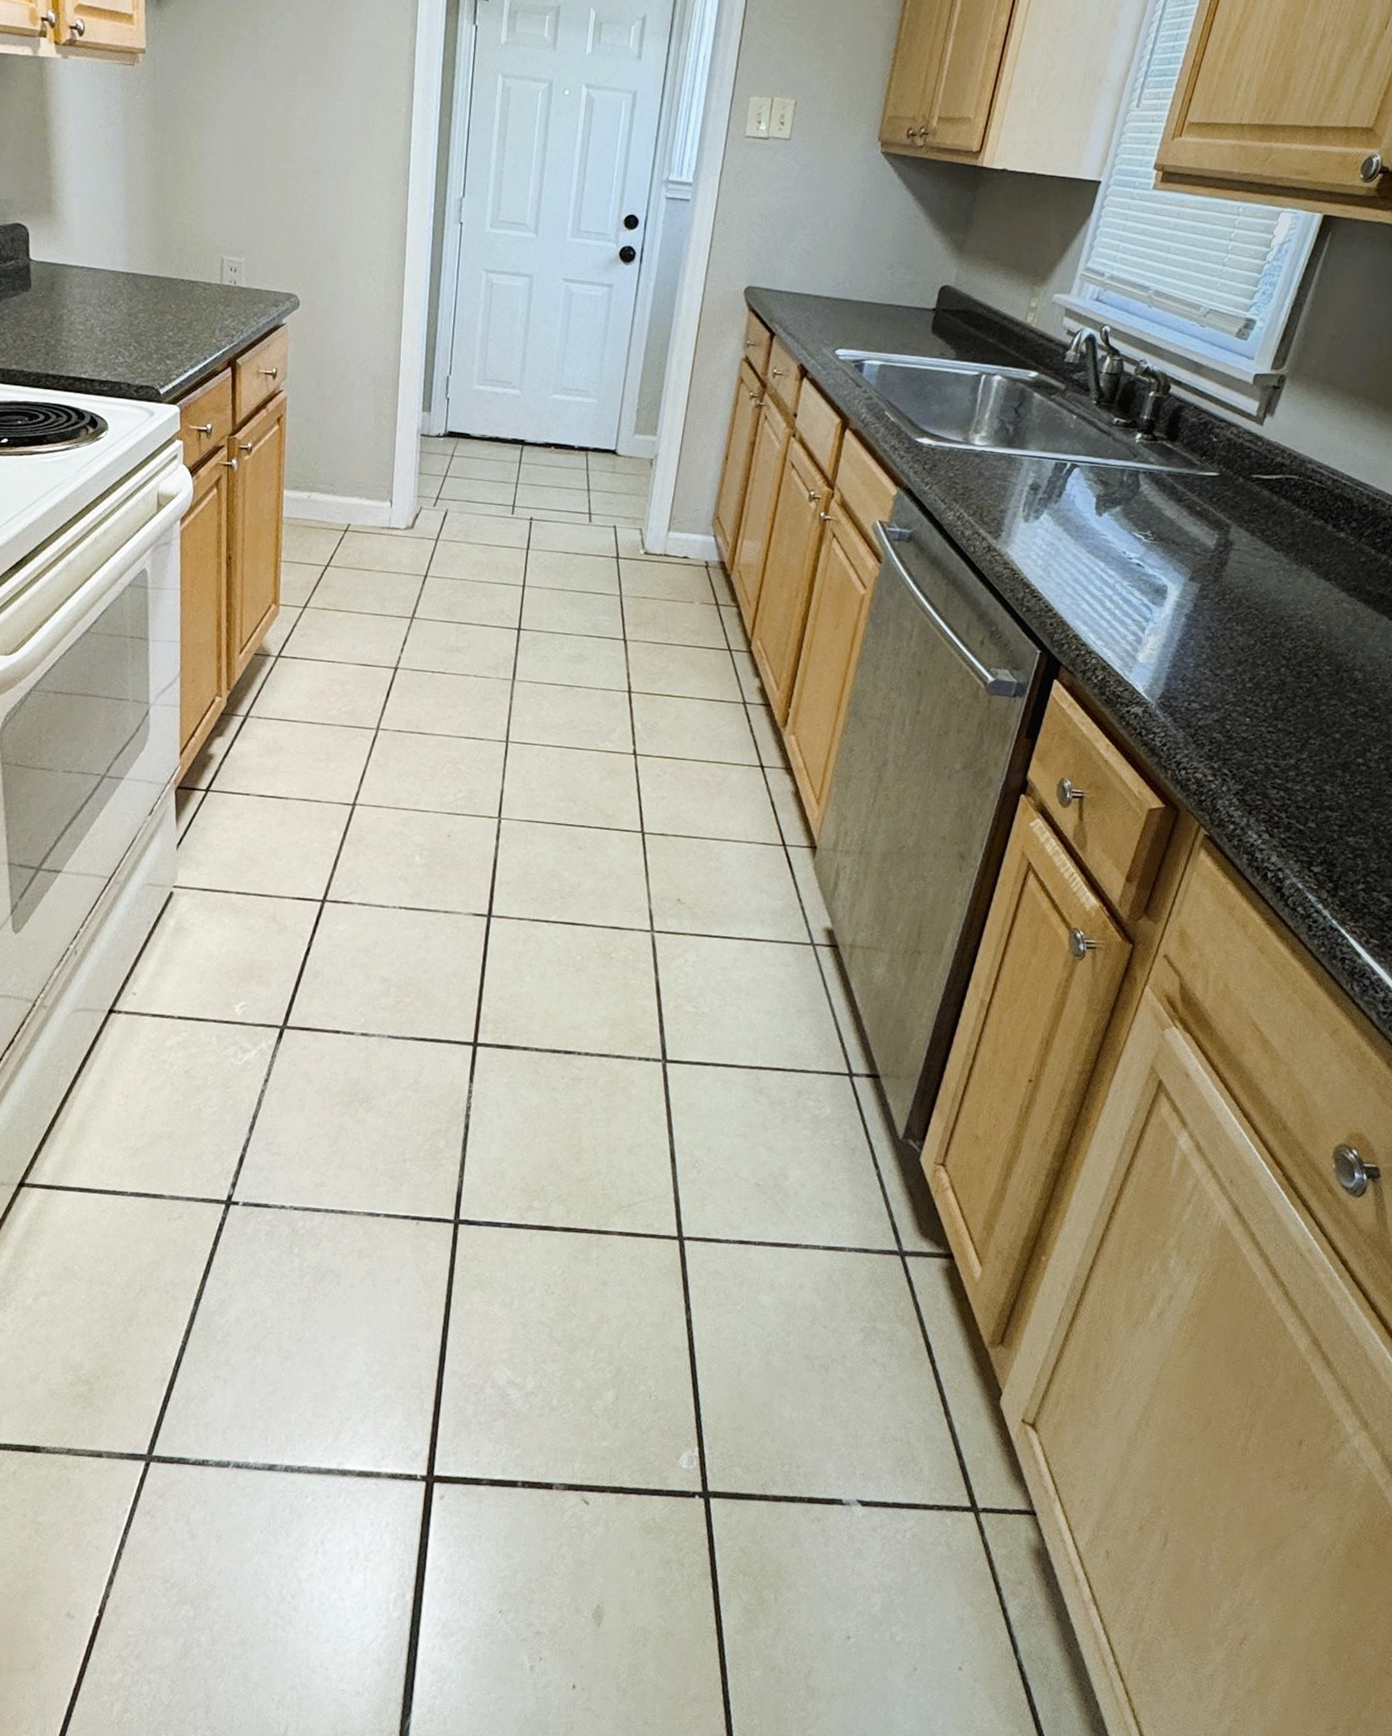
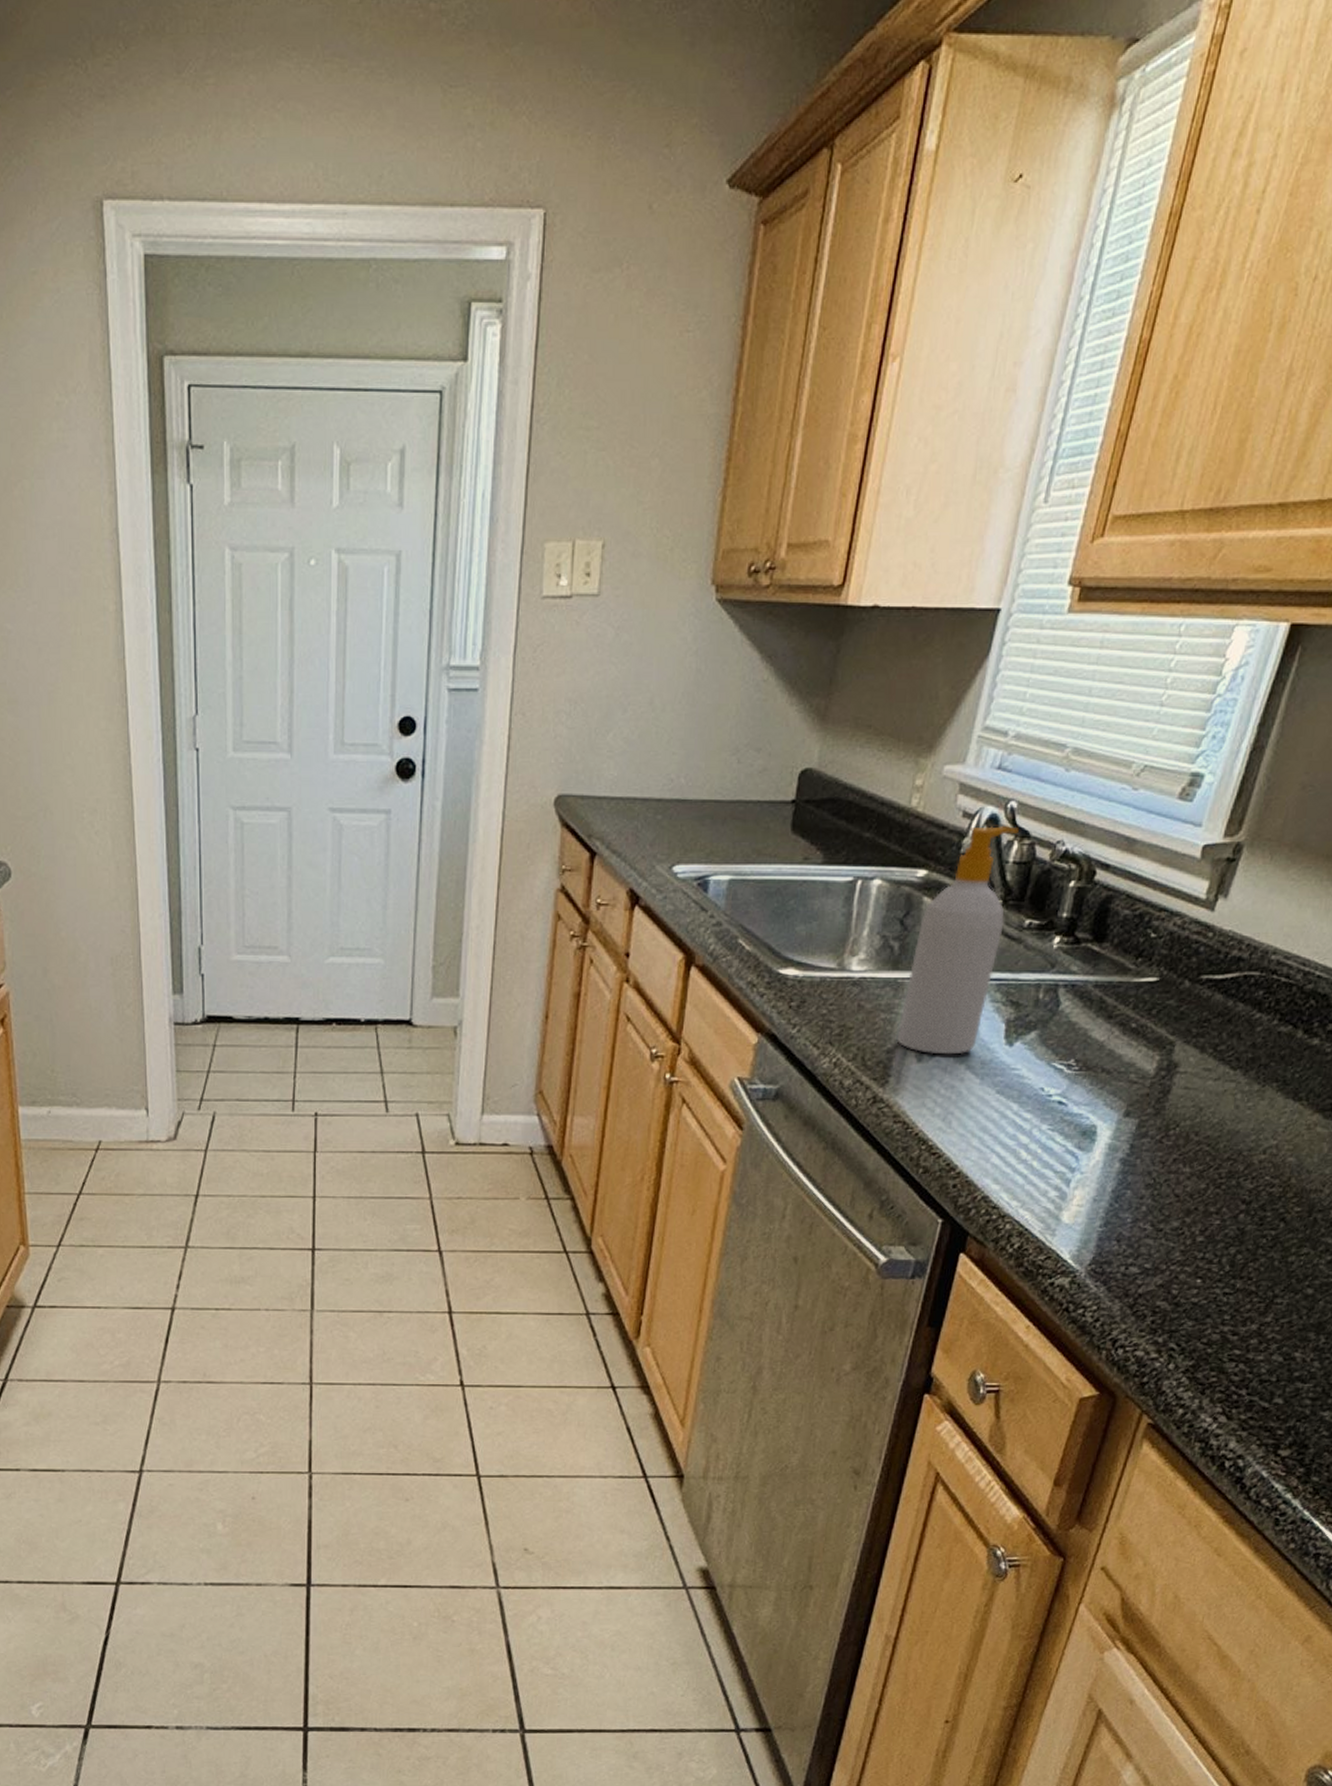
soap bottle: none [1008,343,1111,519] -> present [896,825,1019,1055]

